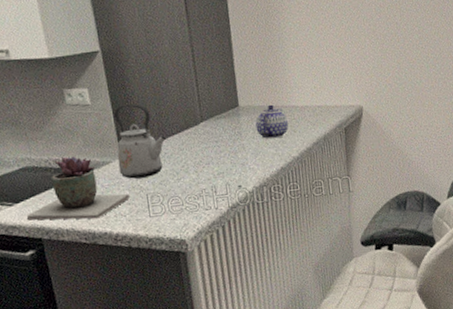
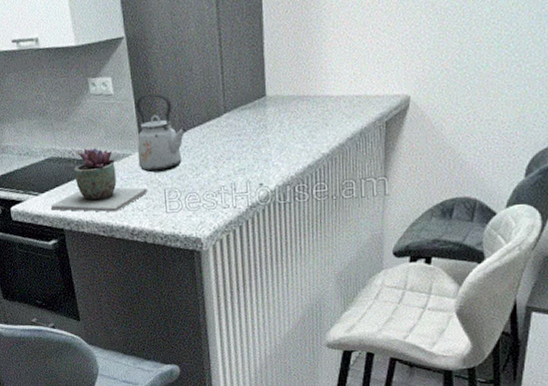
teapot: present [255,104,288,140] -> none [283,94,320,134]

